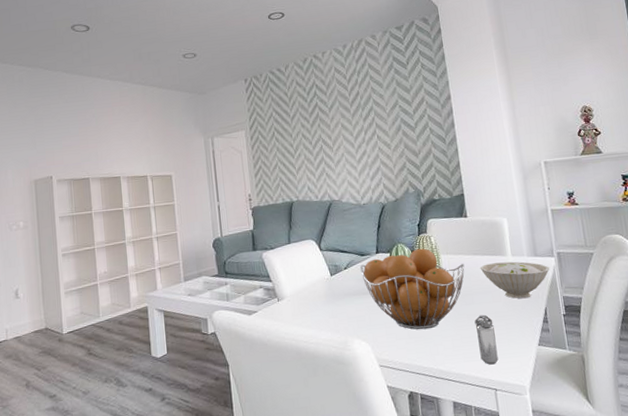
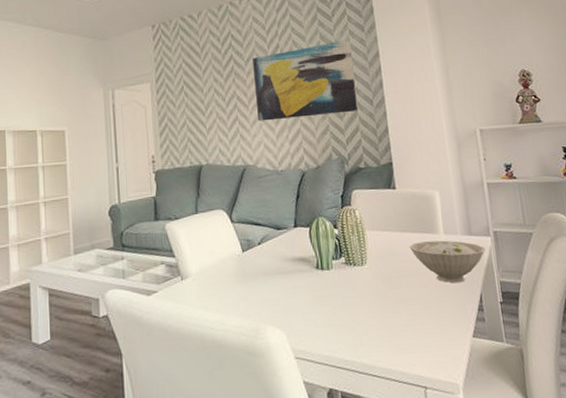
wall art: none [335,85,432,161] -> present [252,39,358,121]
fruit basket: present [360,248,465,330] -> none [276,223,392,317]
shaker: present [474,314,499,365] -> none [402,300,429,359]

